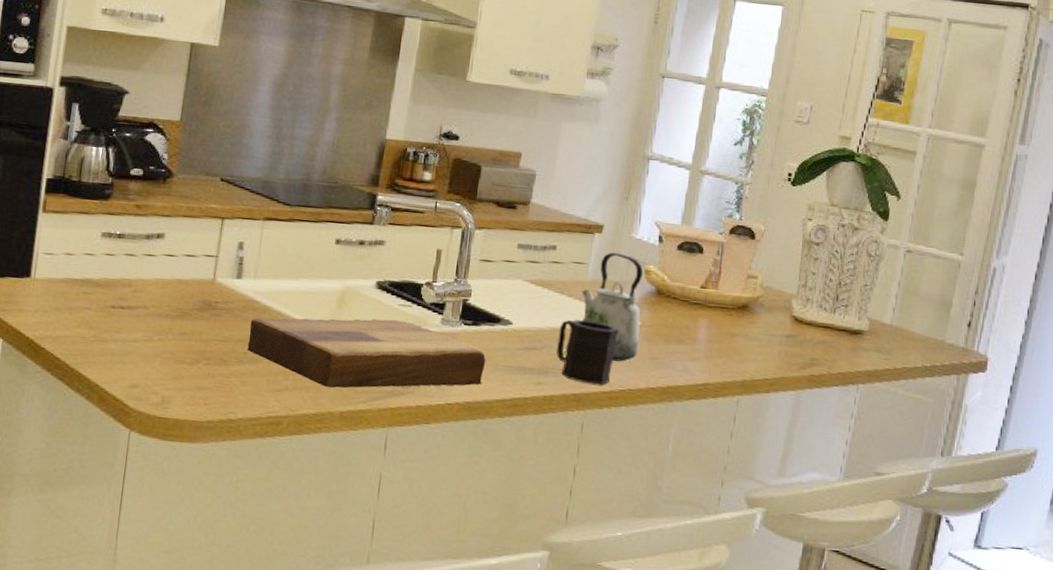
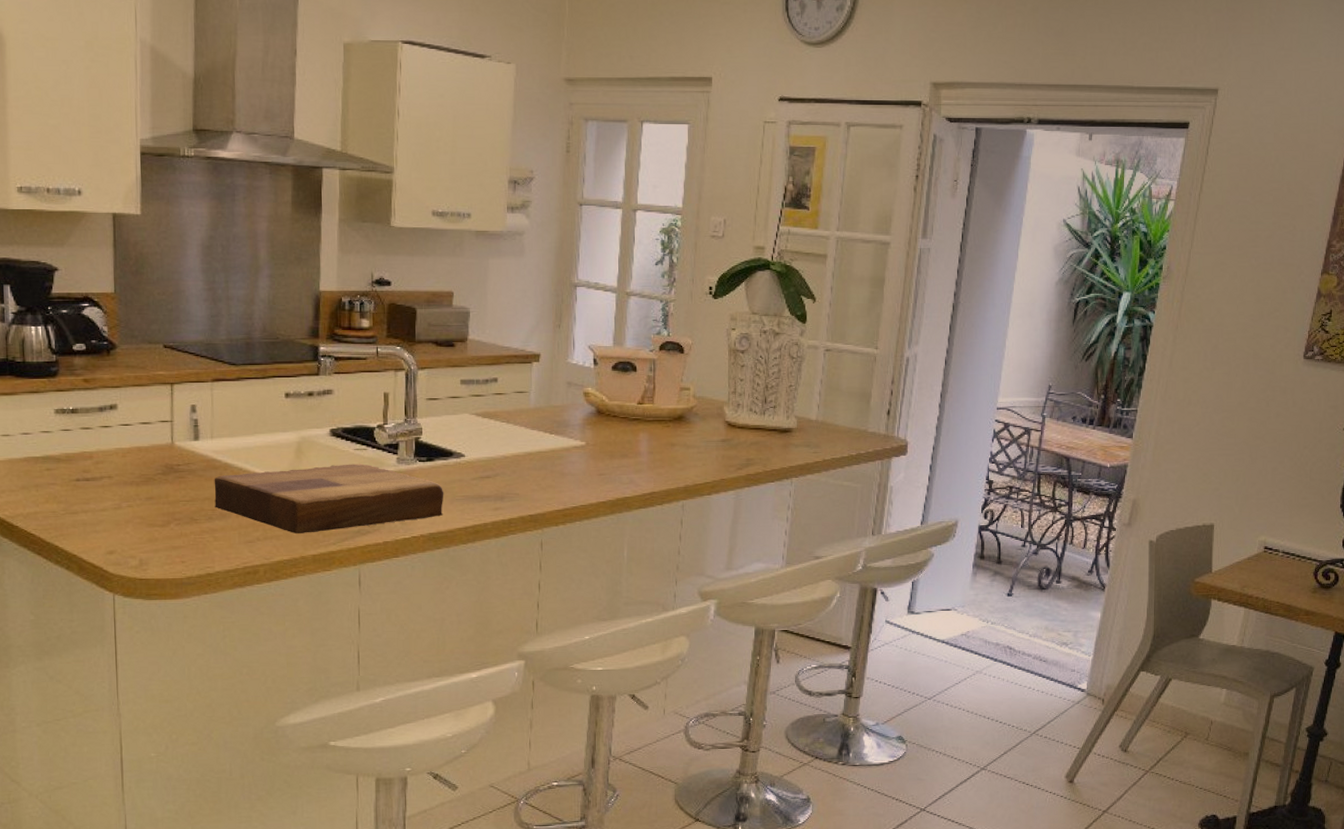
mug: present [556,319,619,385] -> none [509,445,566,504]
kettle: present [582,252,644,362] -> none [527,379,585,481]

